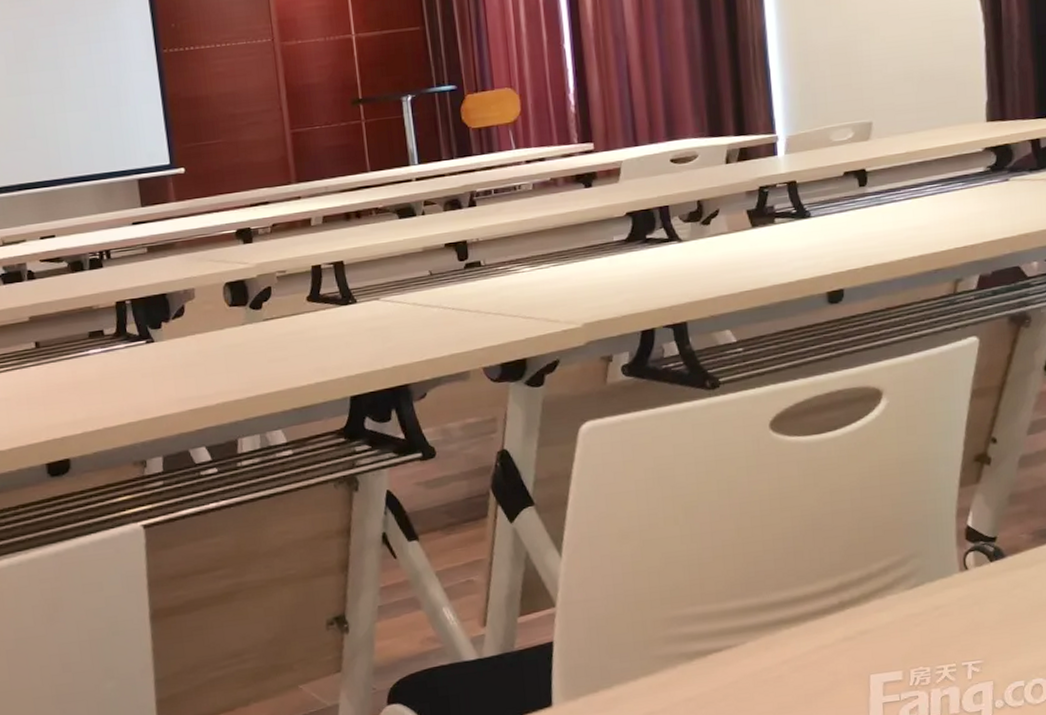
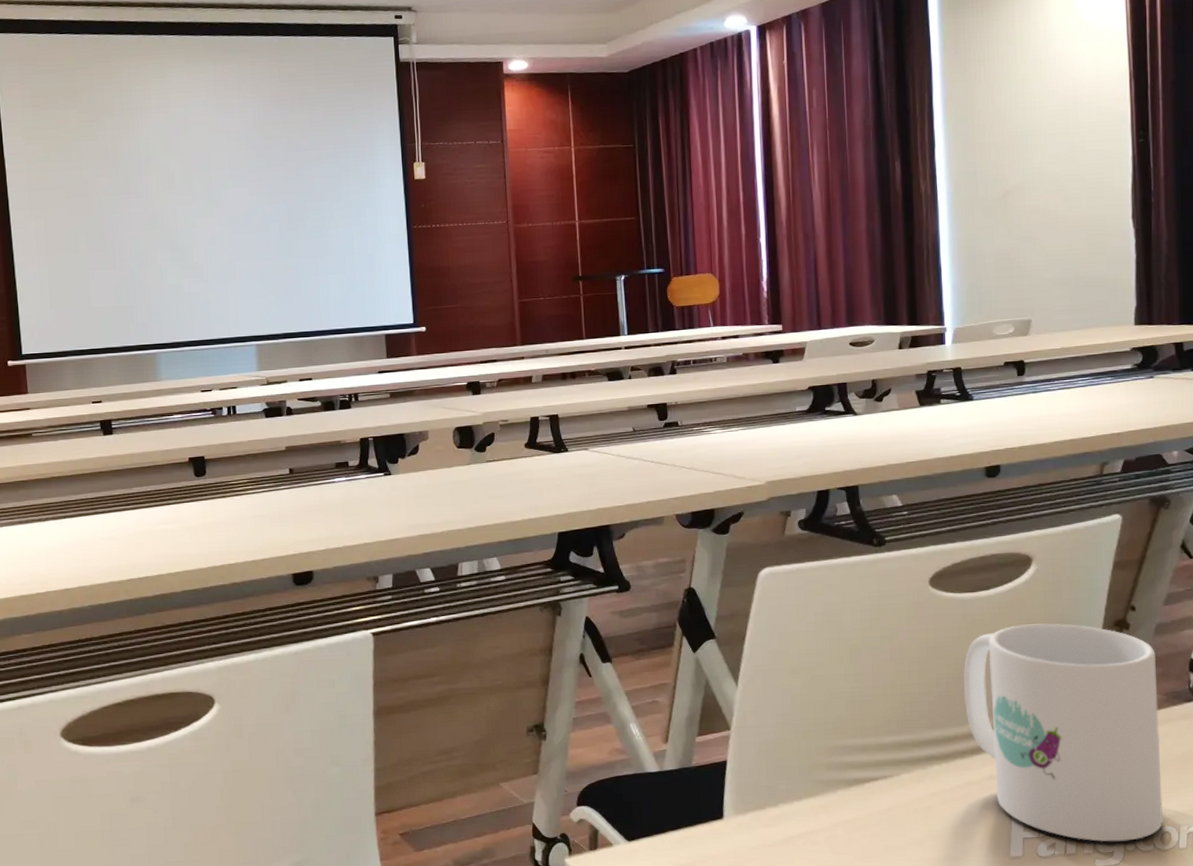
mug: none [811,462,1034,701] -> present [963,623,1164,842]

